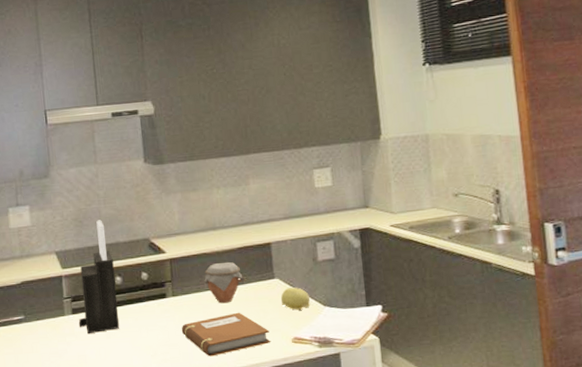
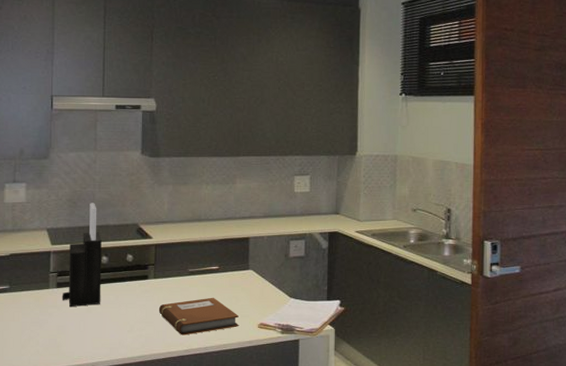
jar: present [204,261,245,304] -> none [185,251,222,288]
fruit: present [280,287,310,310] -> none [252,278,278,299]

